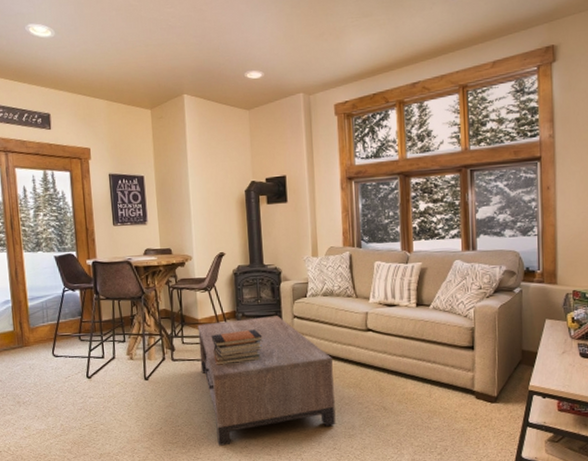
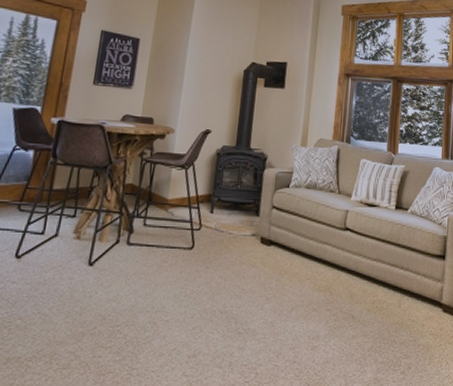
coffee table: present [197,316,336,446] -> none [159,204,307,354]
book stack: present [211,329,263,365] -> none [177,217,236,255]

